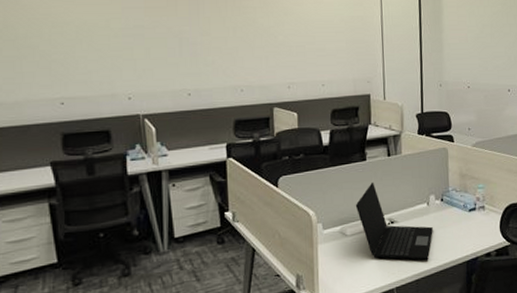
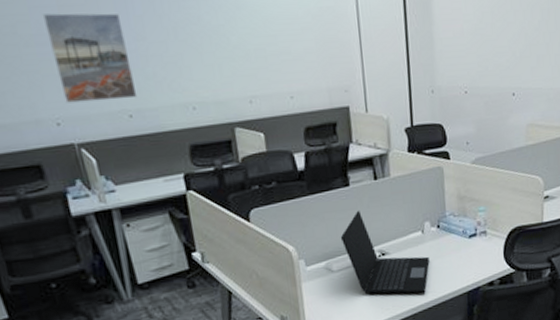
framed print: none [131,13,197,82] -> present [42,13,138,103]

